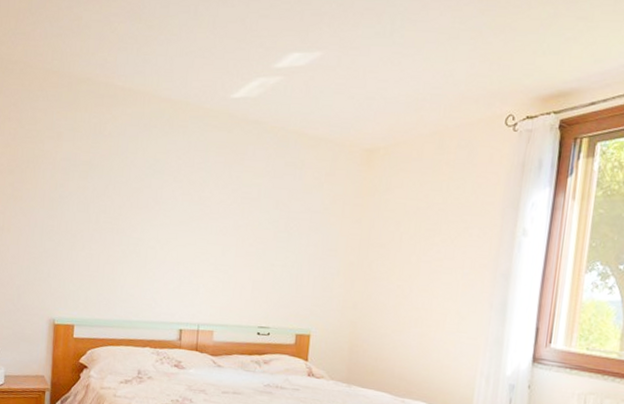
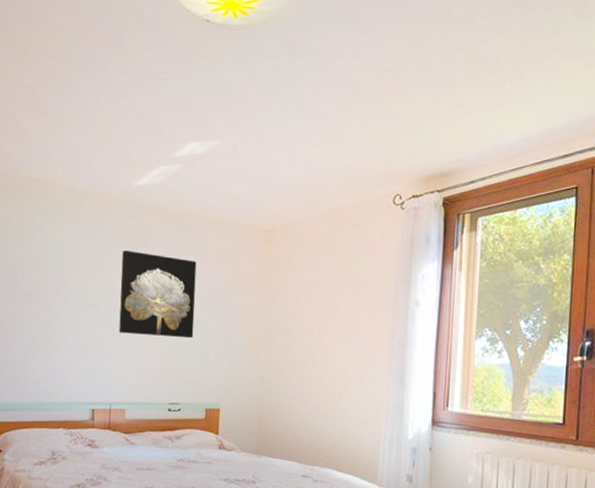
wall art: none [209,166,293,261] -> present [119,250,197,339]

